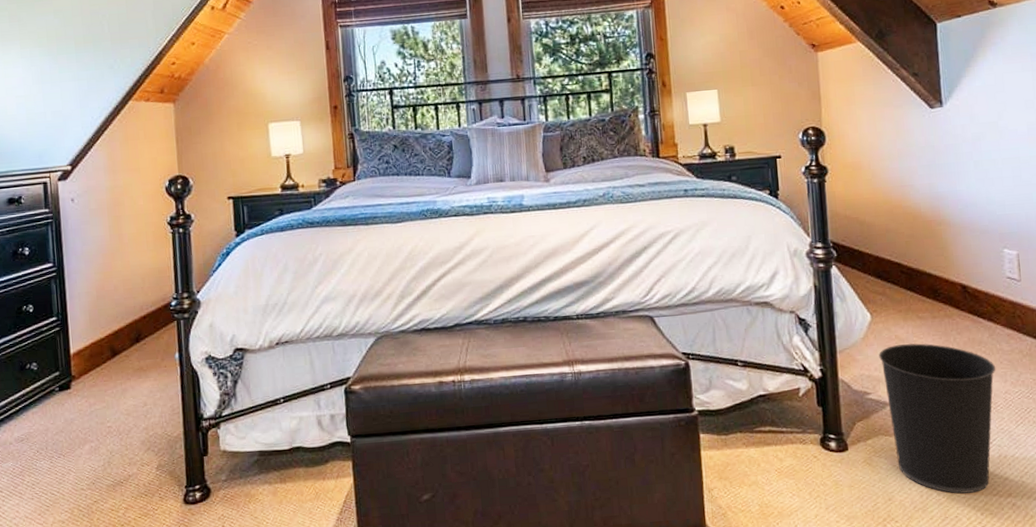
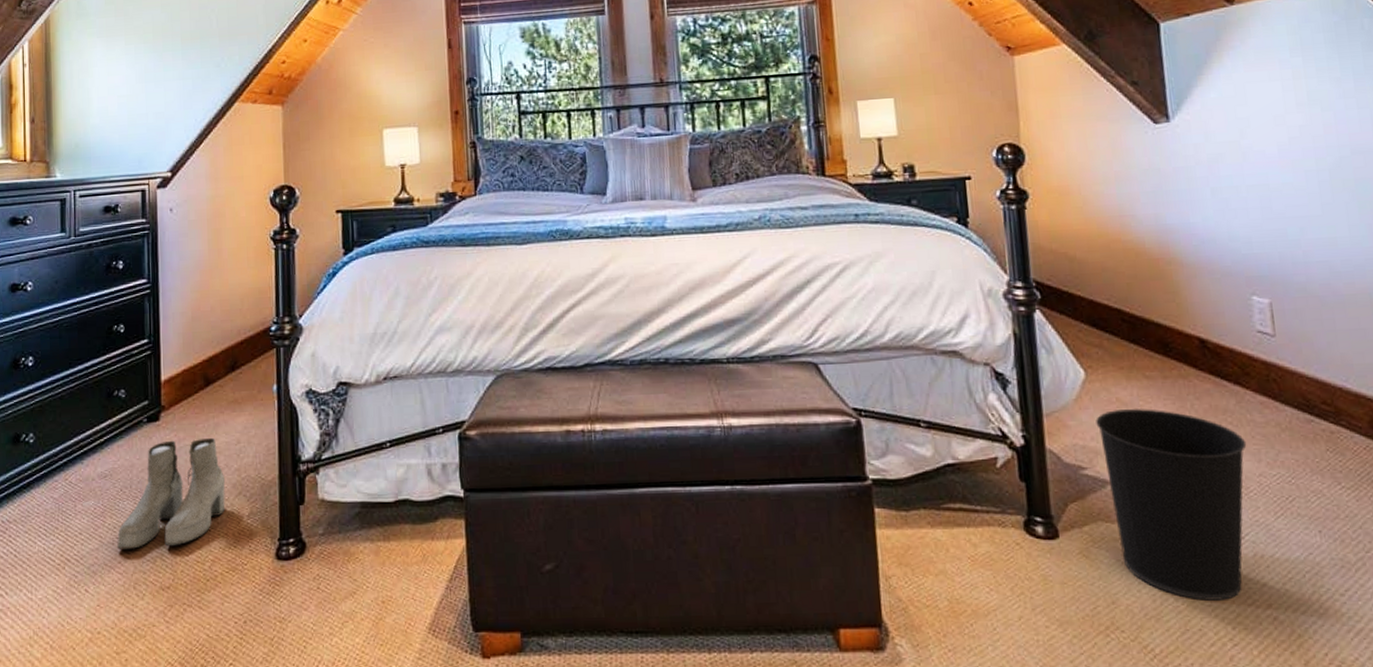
boots: none [36,401,136,504] -> present [117,437,225,551]

